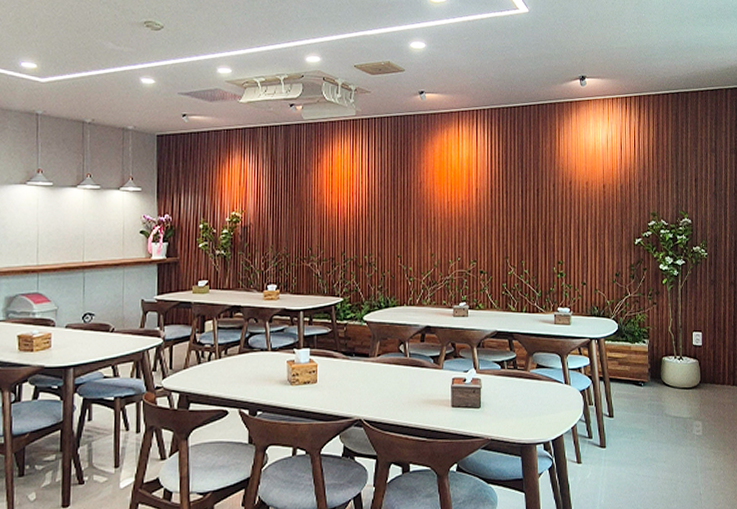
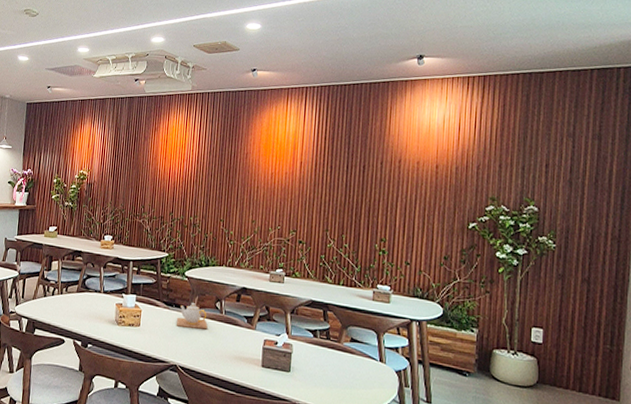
teapot: none [357,349,392,377] -> present [176,303,208,330]

